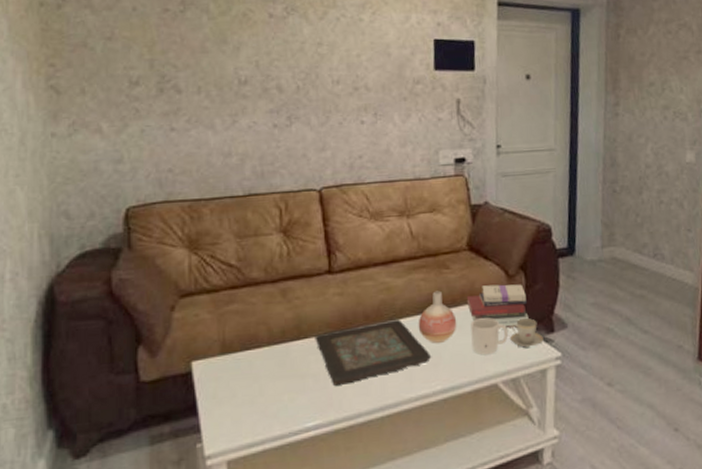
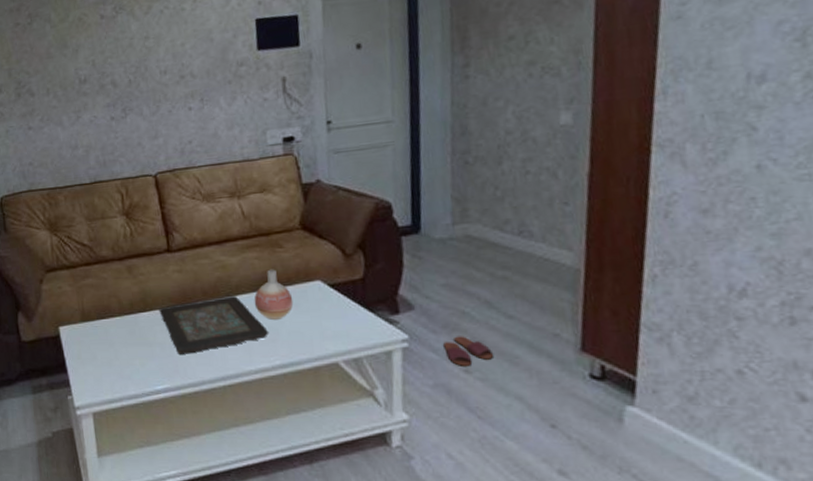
books: present [466,284,529,328] -> none [301,263,370,308]
mug: present [470,318,509,356] -> none [307,297,349,334]
teacup: present [510,318,544,348] -> none [350,298,387,328]
slippers: none [591,351,631,380] -> present [443,336,493,366]

